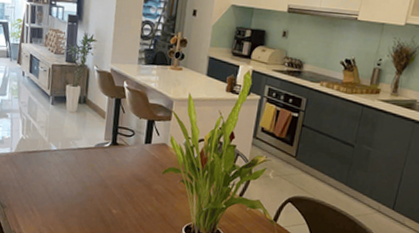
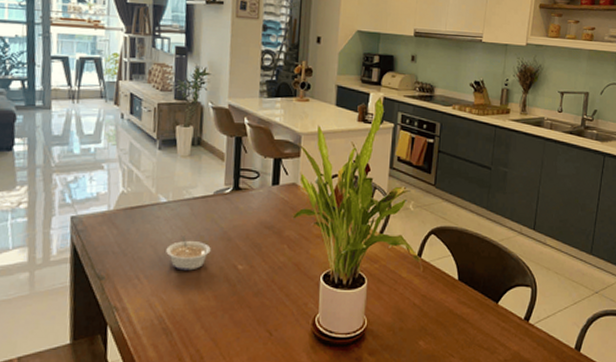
legume: none [54,179,91,210] -> present [166,235,211,271]

